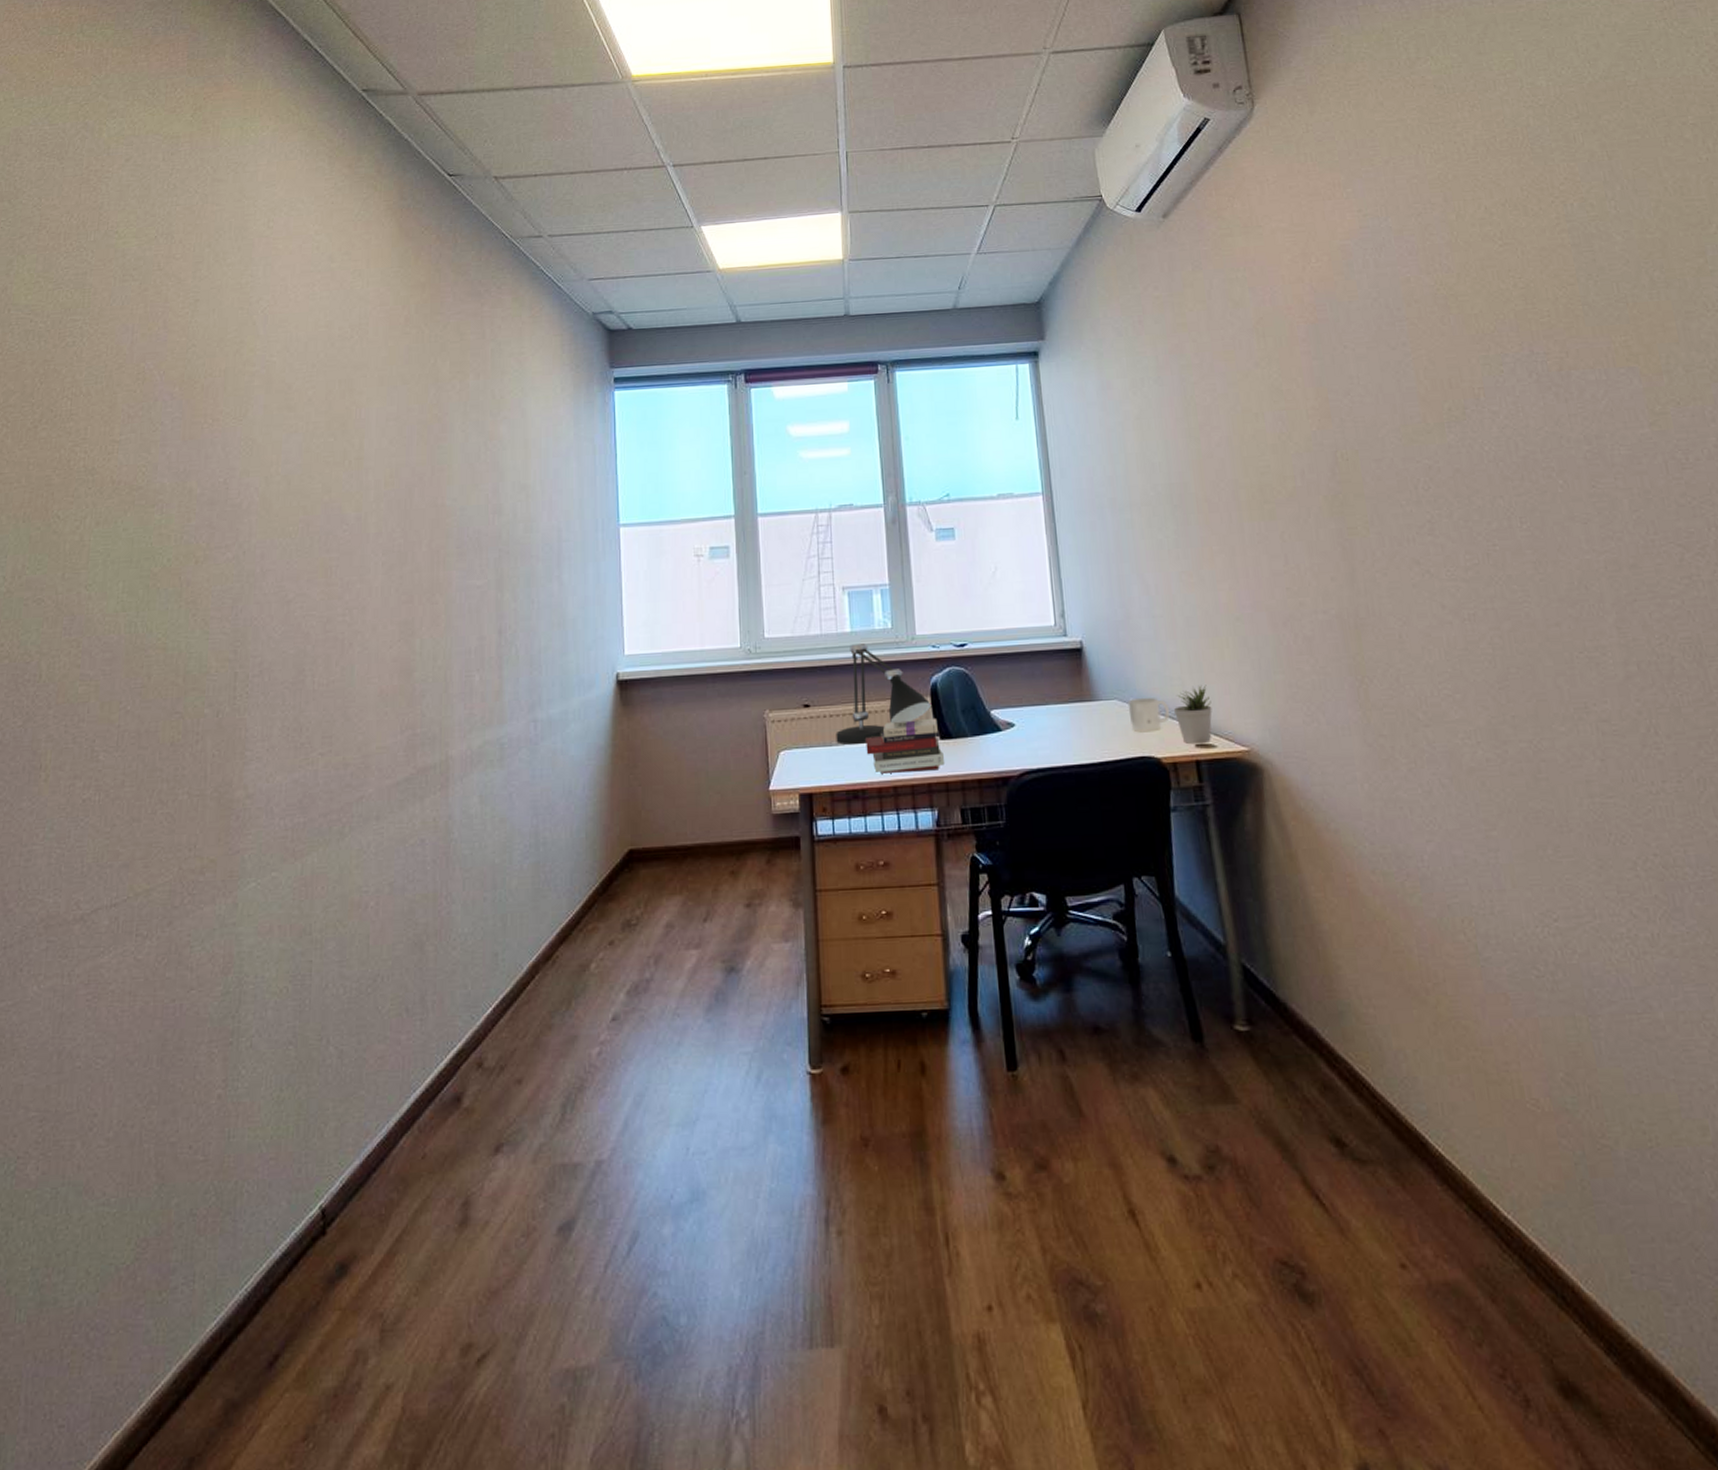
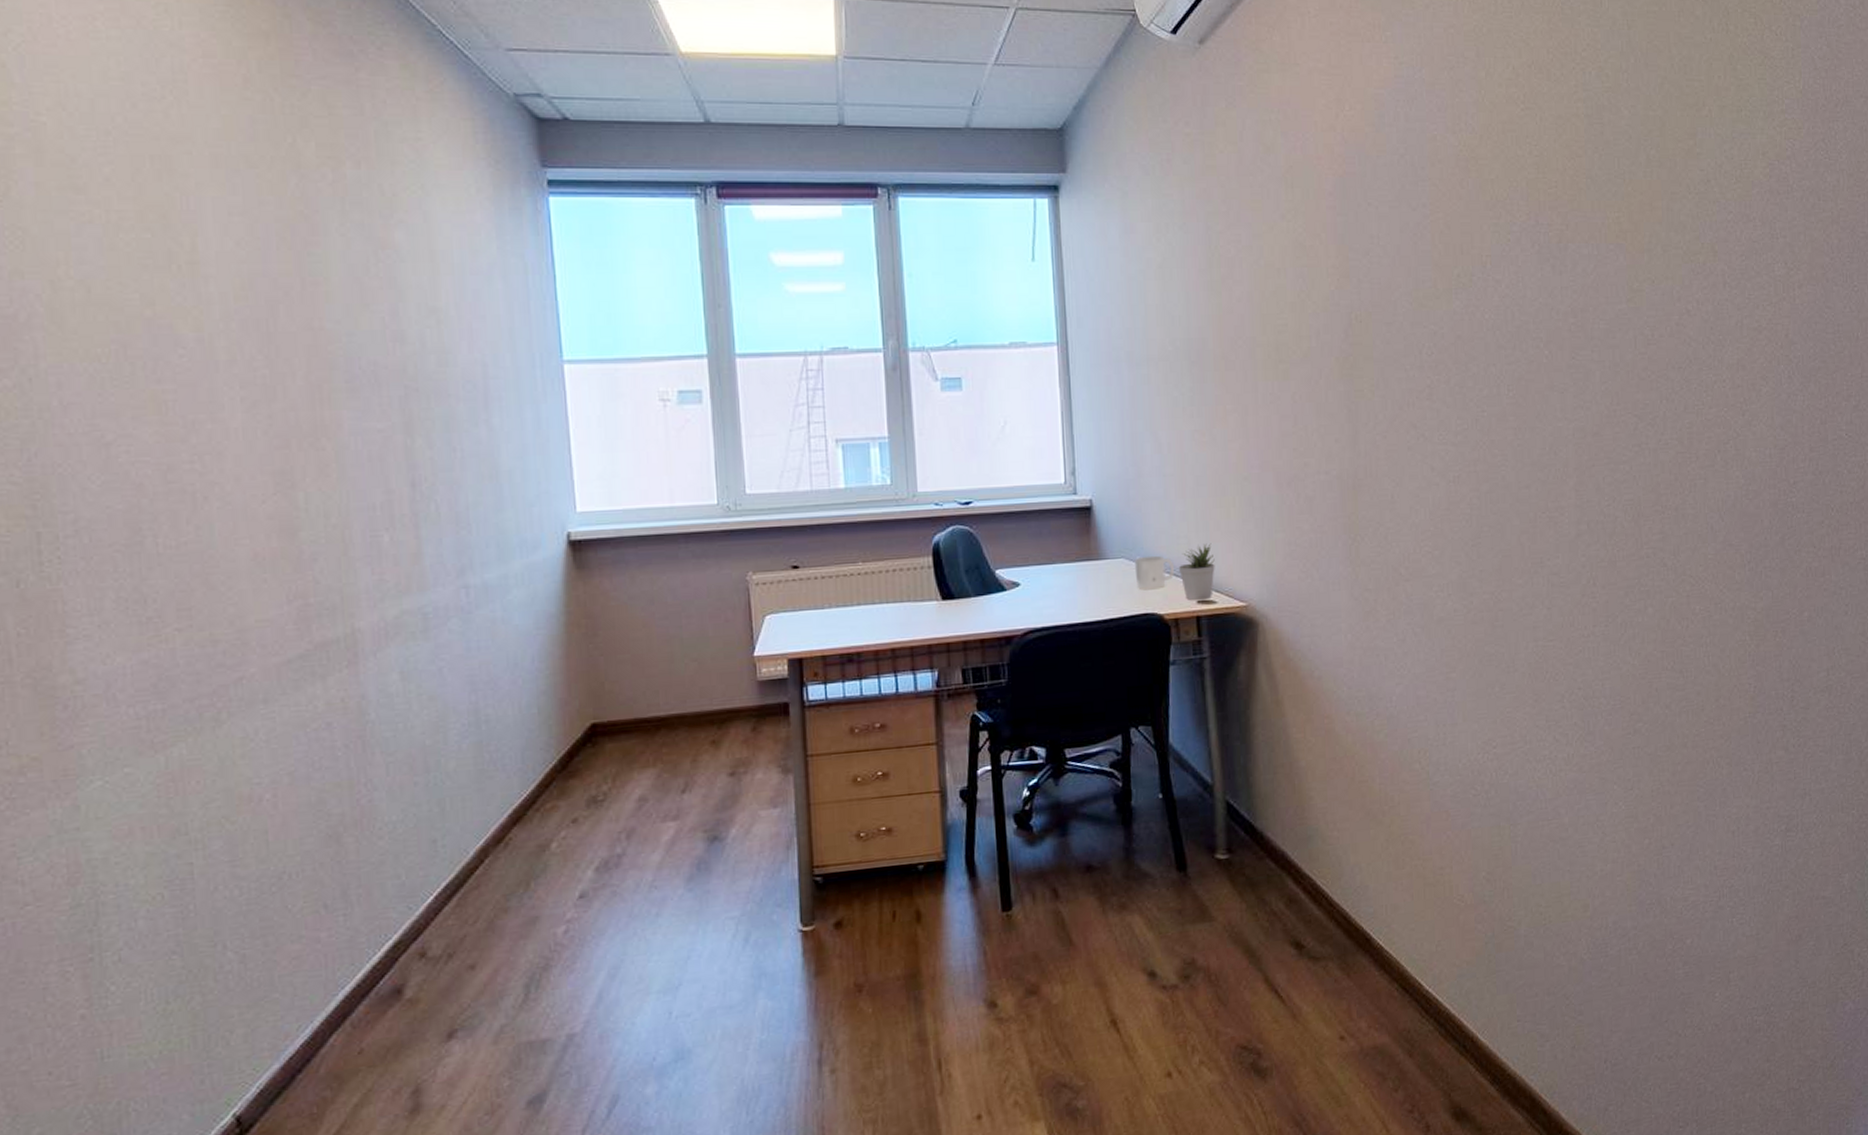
desk lamp: present [835,644,932,746] -> none [828,501,933,608]
books: present [866,719,944,774] -> none [861,579,946,636]

